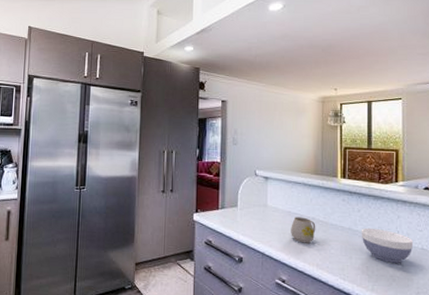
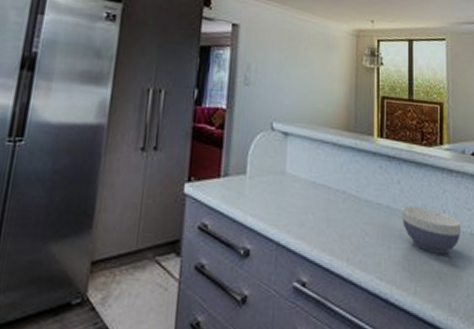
mug: present [291,217,316,244] -> none [315,189,347,228]

